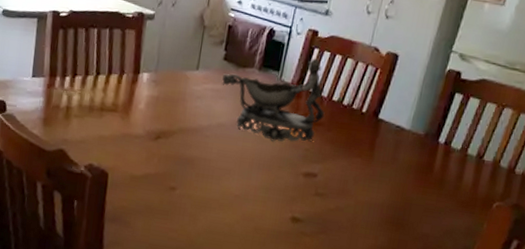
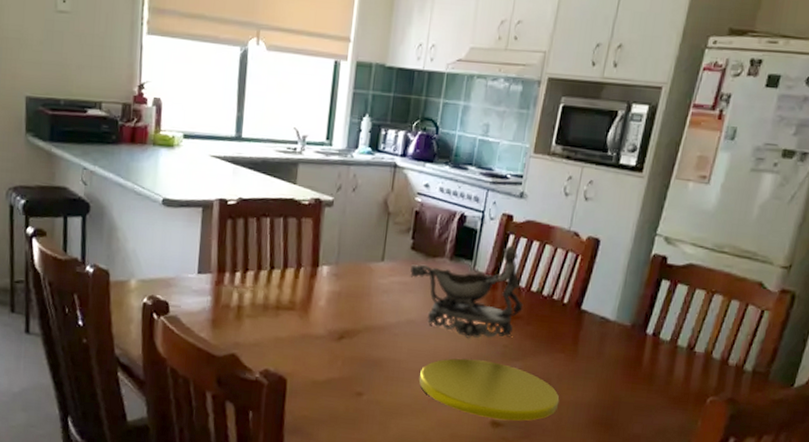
plate: none [226,159,355,218] -> present [418,358,560,421]

